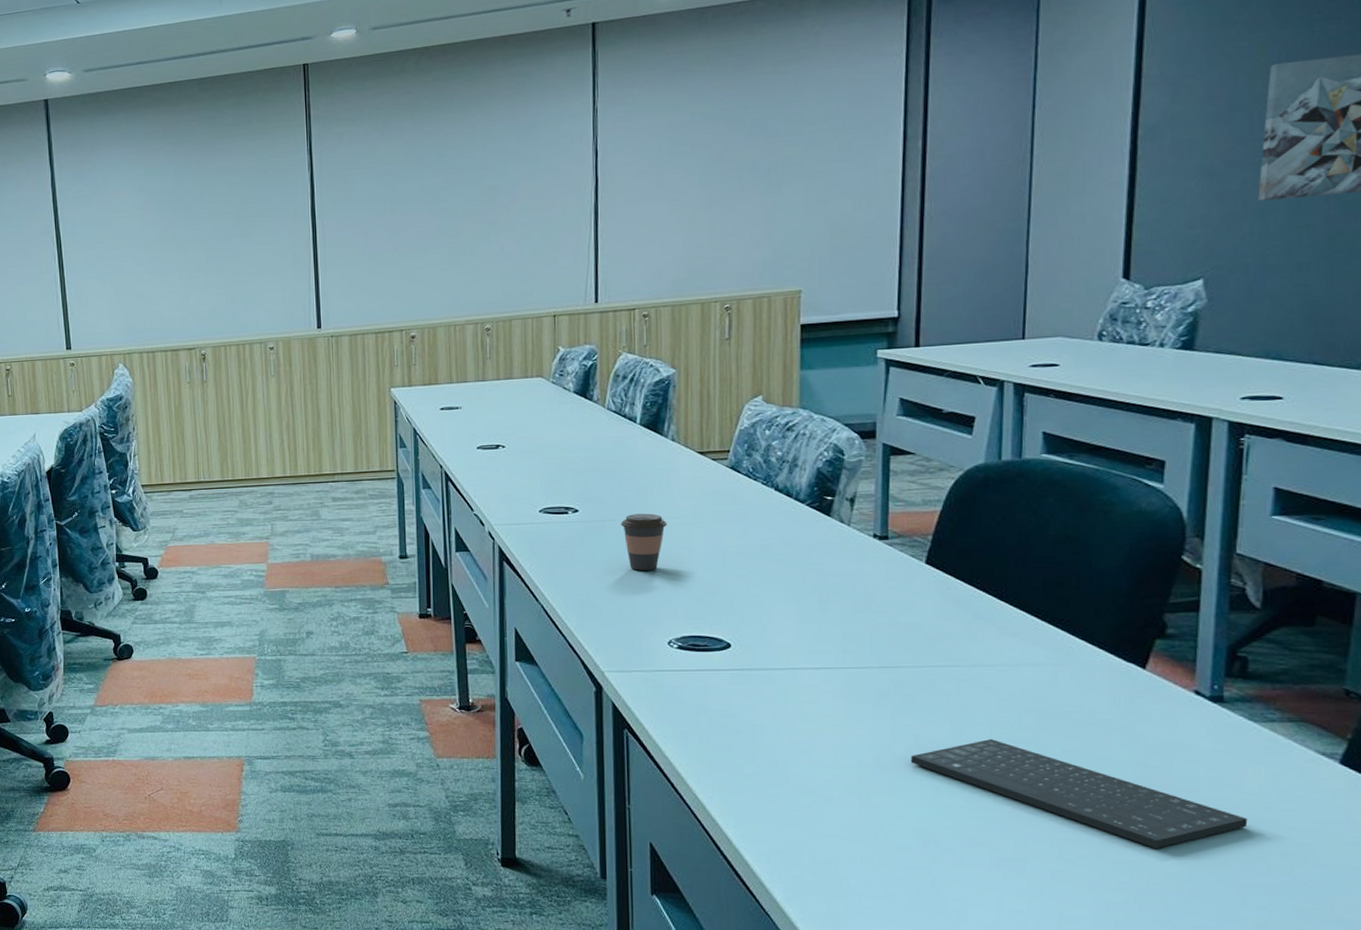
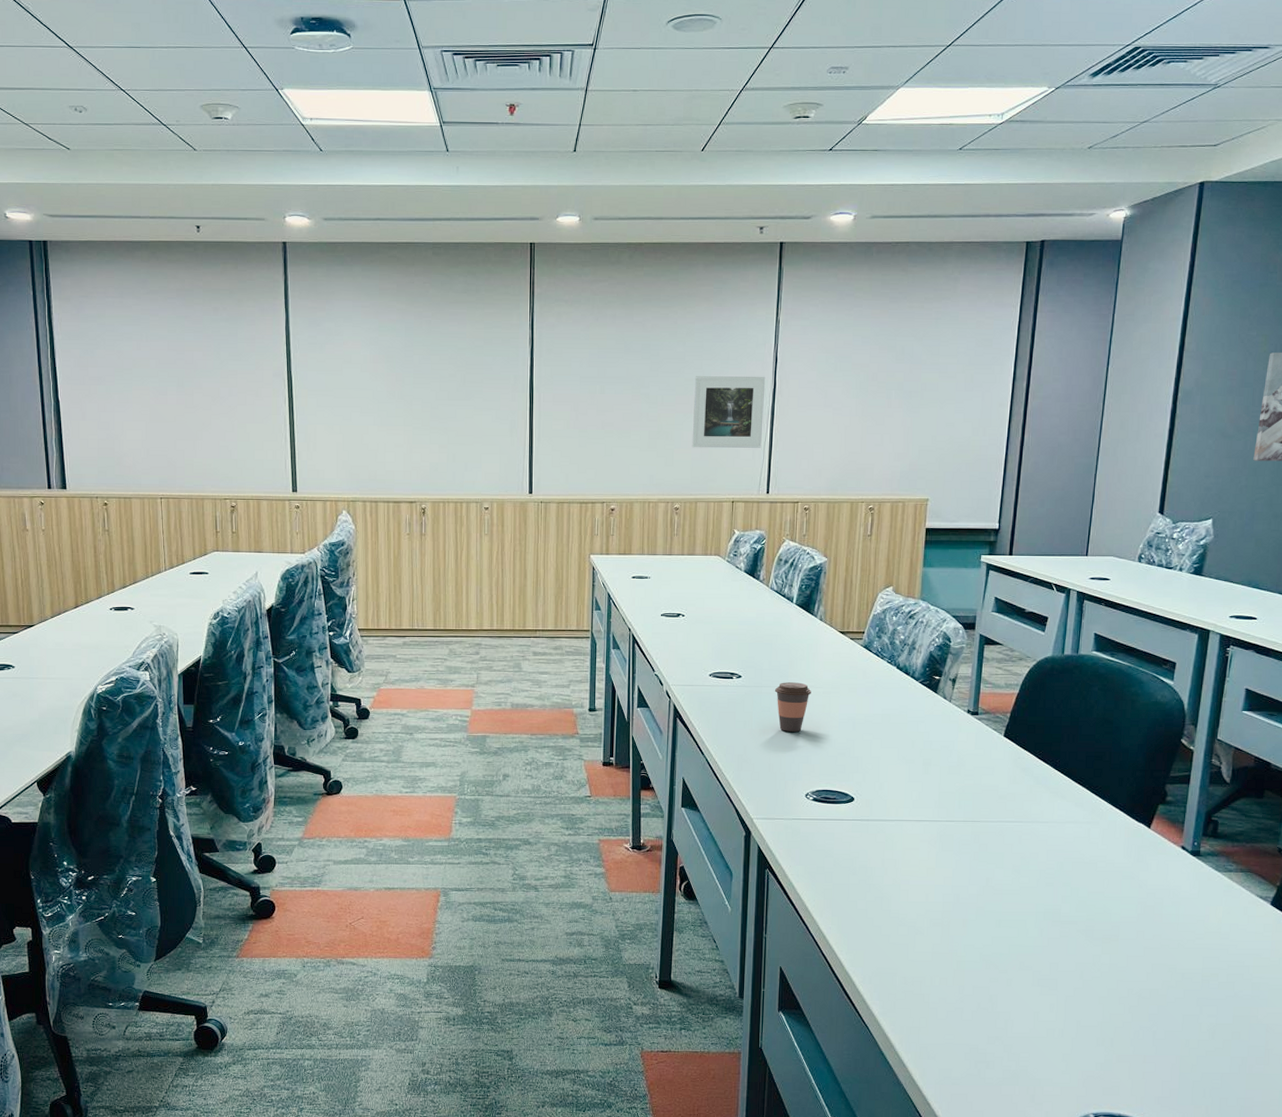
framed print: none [499,173,585,261] -> present [692,376,766,449]
keyboard: present [910,738,1248,849] -> none [981,881,1209,971]

